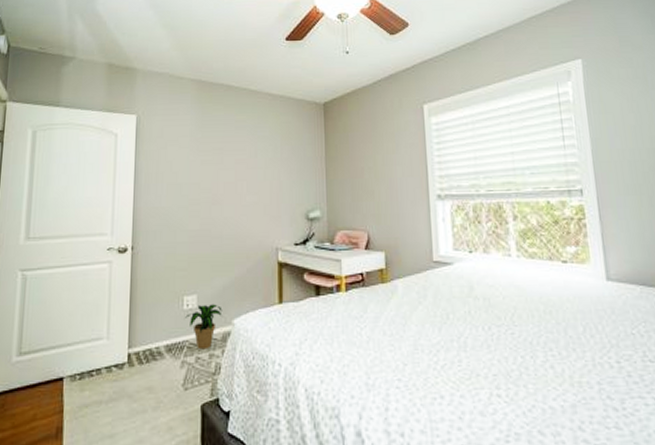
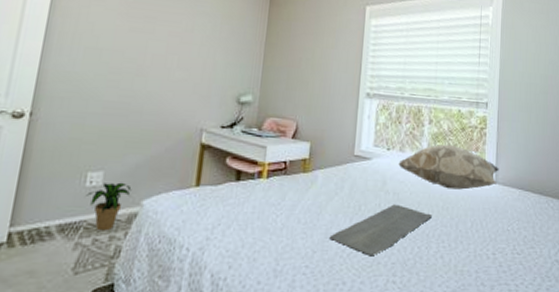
bath mat: none [419,311,533,368] -> present [329,204,432,257]
decorative pillow: none [484,240,610,291] -> present [398,144,499,190]

